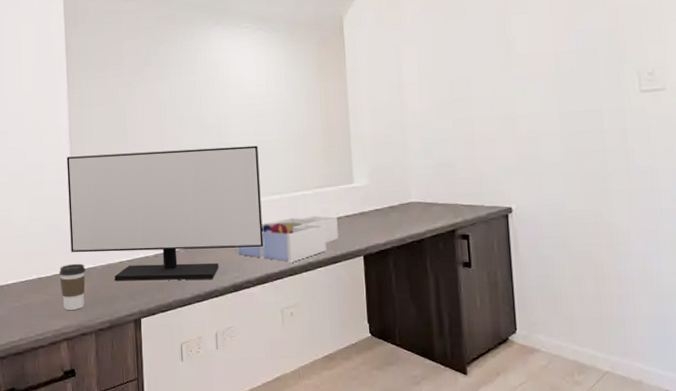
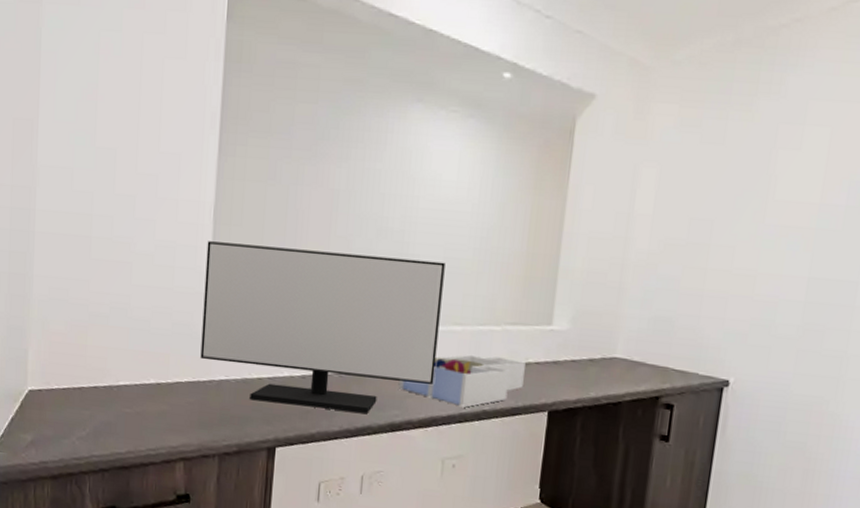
coffee cup: present [59,263,86,311] -> none [183,372,216,427]

